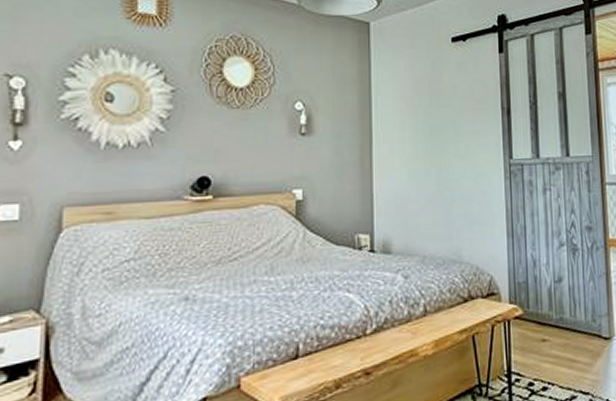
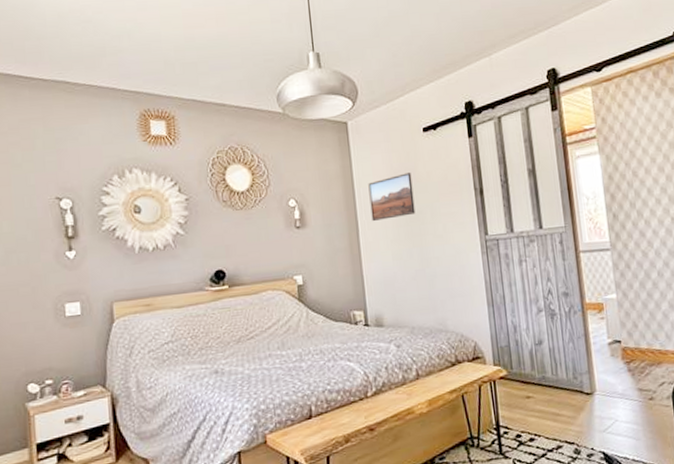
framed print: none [387,84,437,133] -> present [368,173,416,221]

